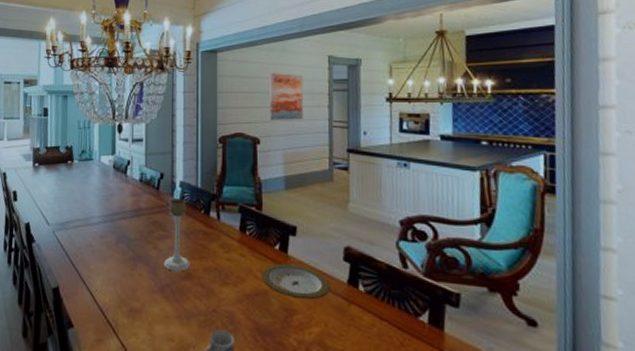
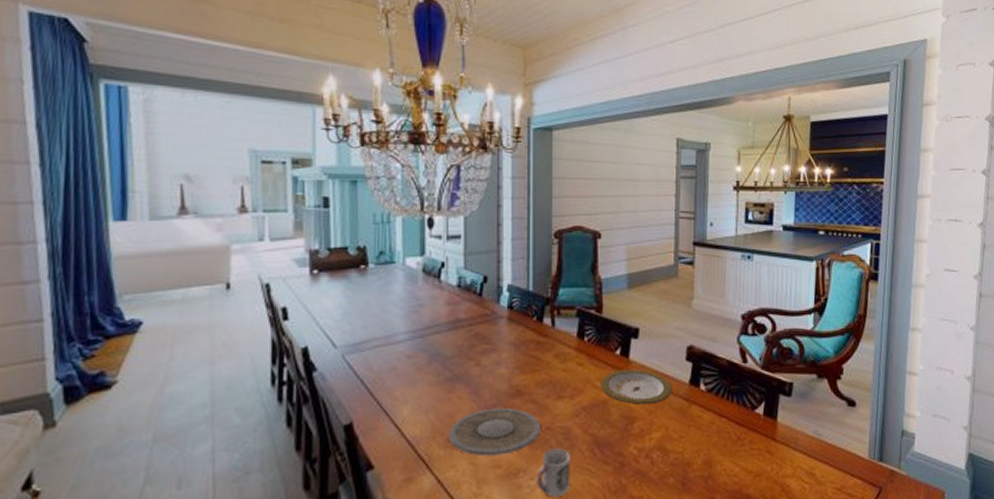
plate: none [131,287,208,330] -> present [448,407,540,457]
candle holder: present [163,198,190,272] -> none [487,305,520,390]
wall art: present [269,73,304,120] -> none [611,157,650,211]

